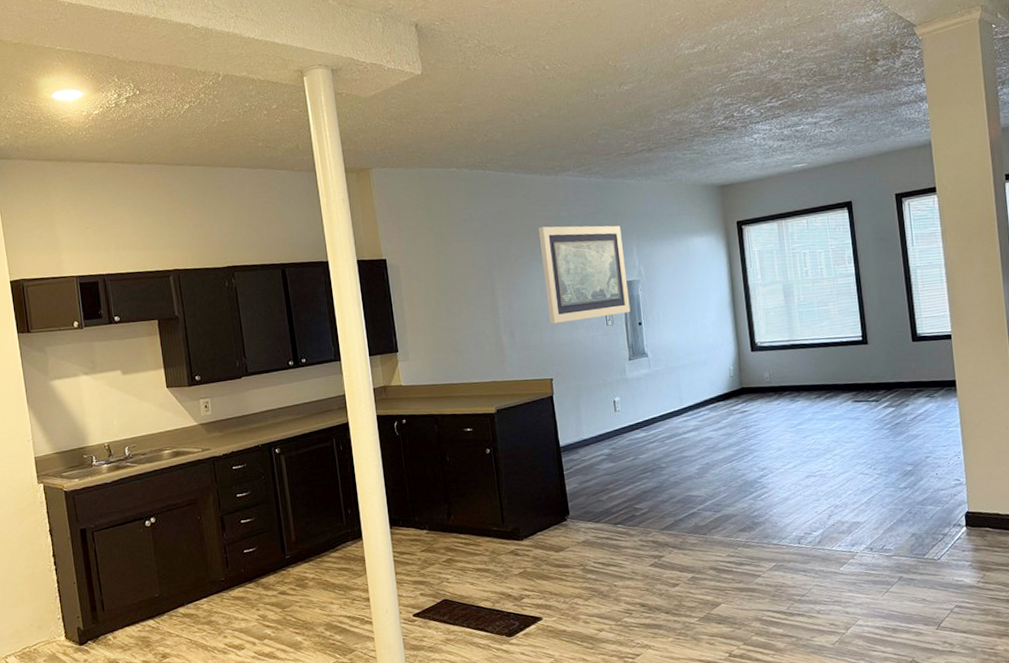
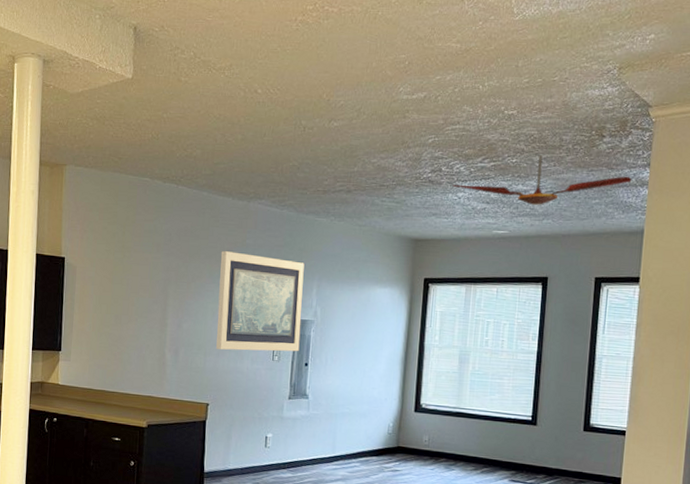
ceiling fan: none [746,87,911,135] -> present [452,155,632,205]

